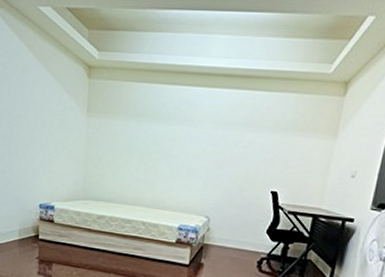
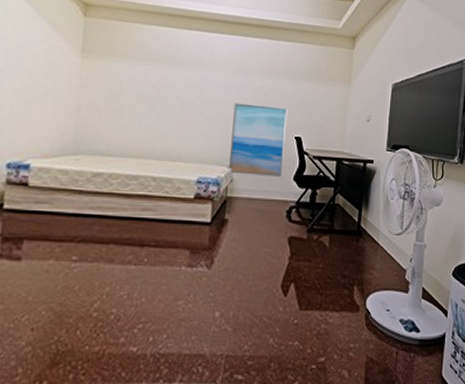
wall art: none [205,156,266,229] -> present [228,103,288,177]

